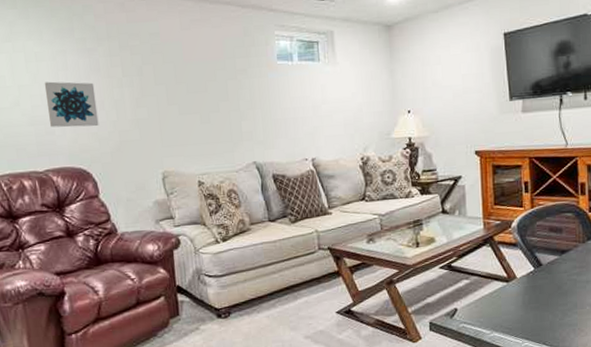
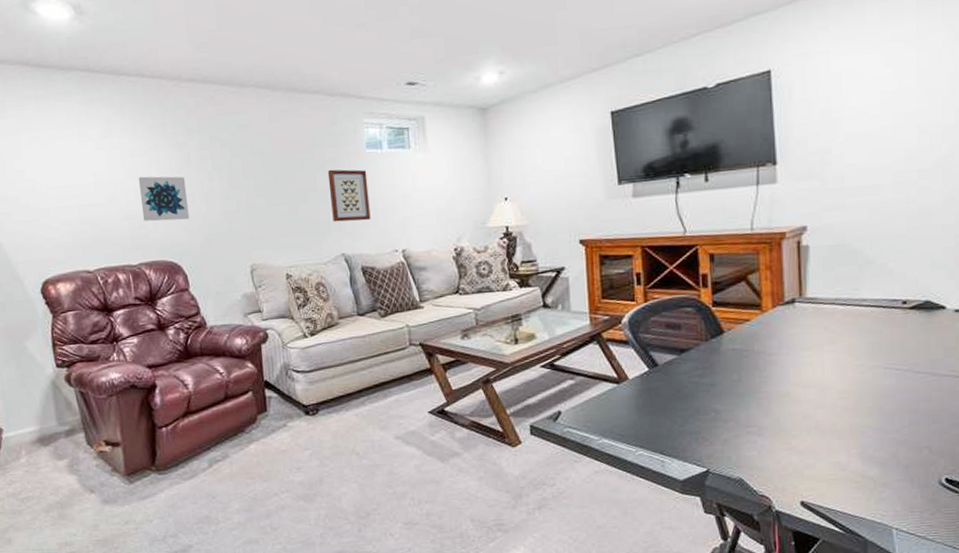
wall art: none [239,79,282,131] -> present [327,169,371,222]

